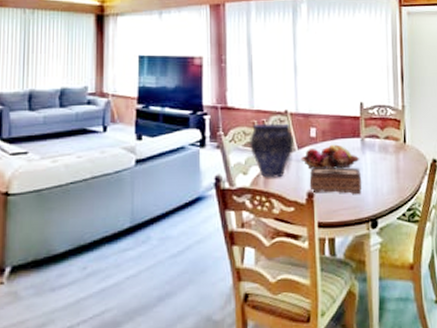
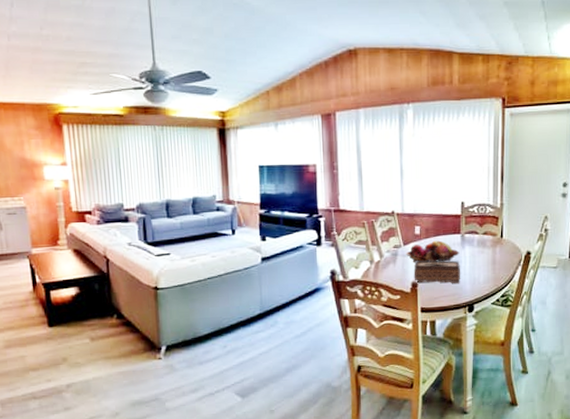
vase: present [248,123,295,178] -> none [359,222,401,271]

